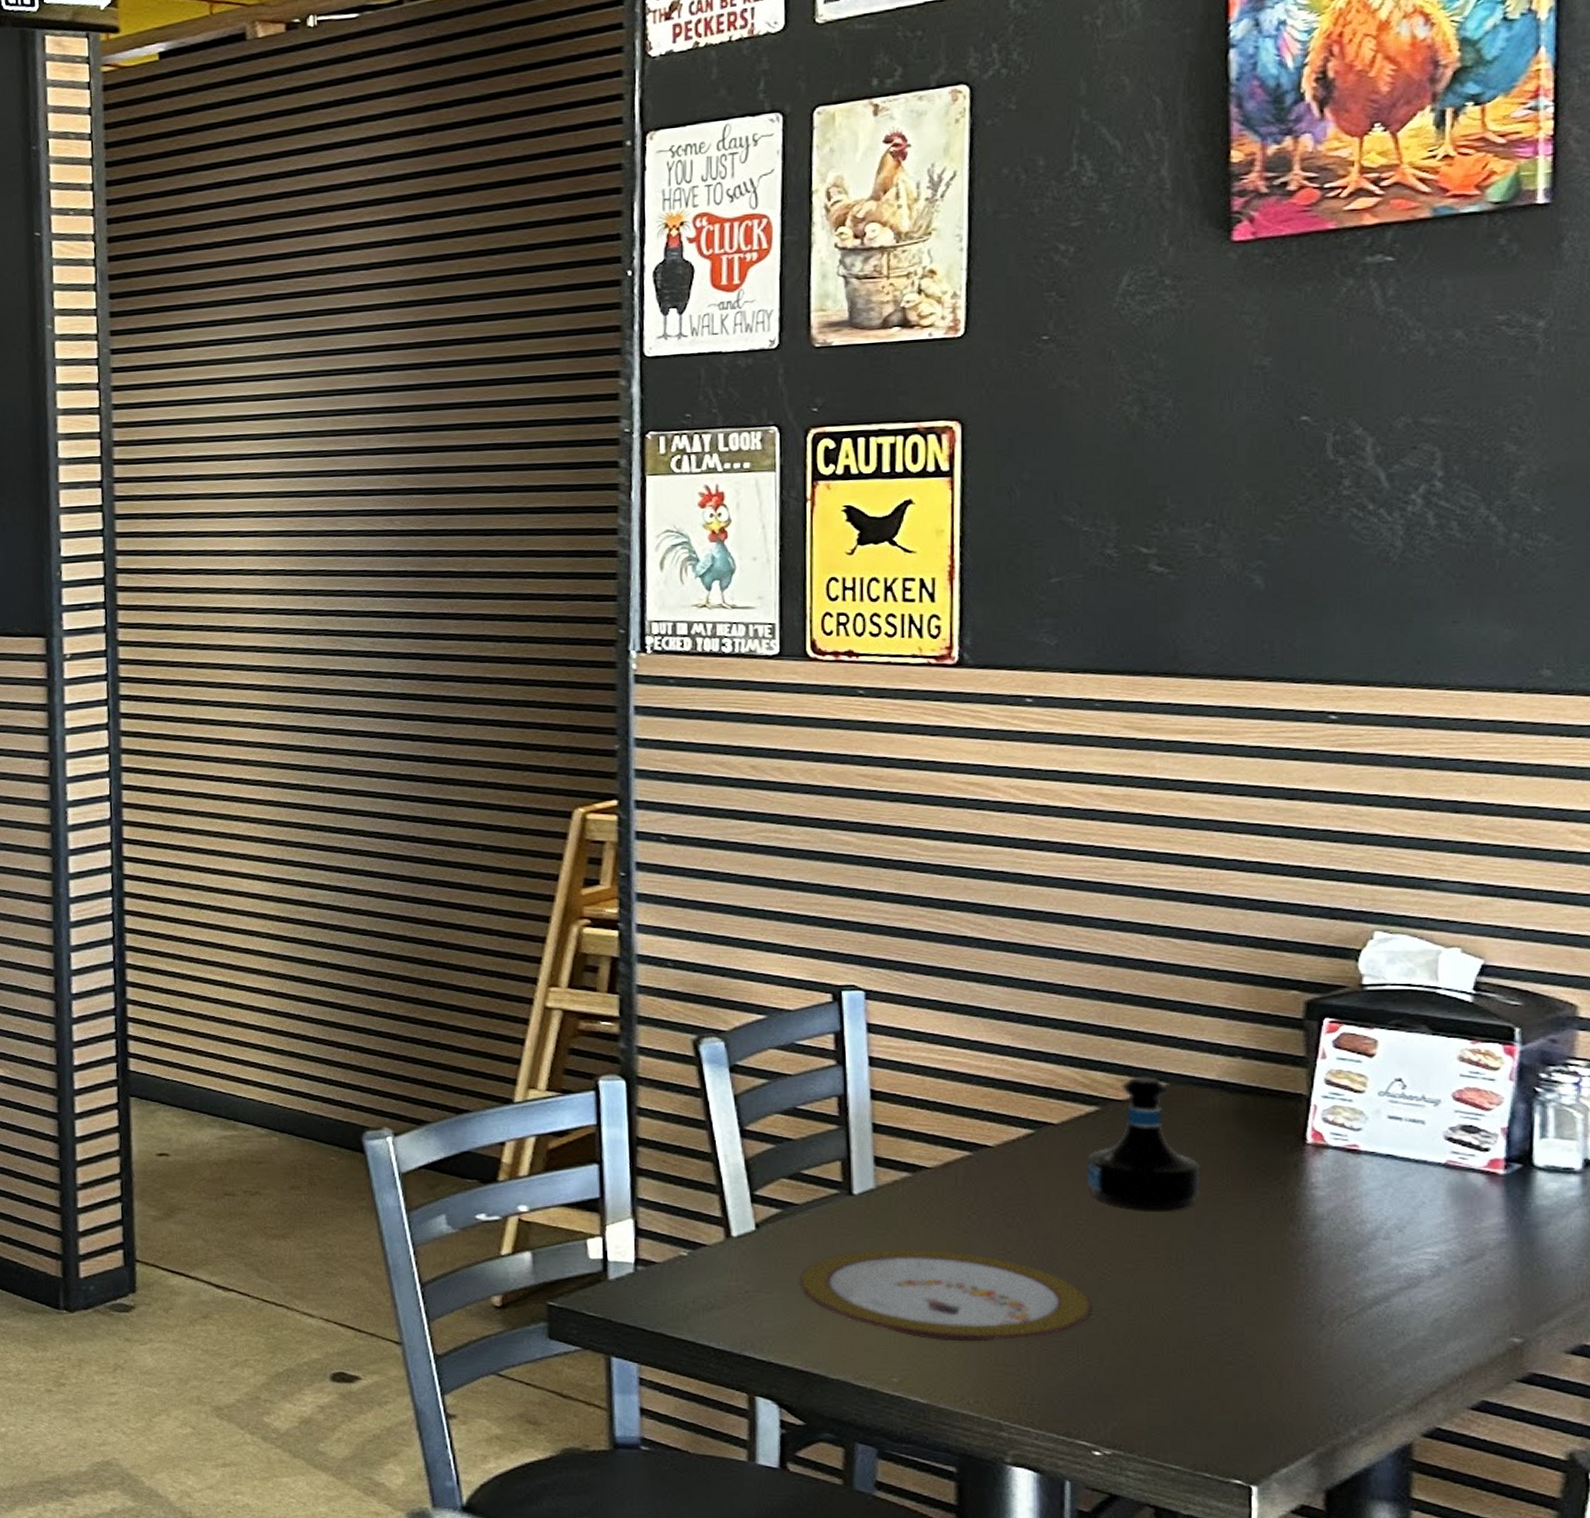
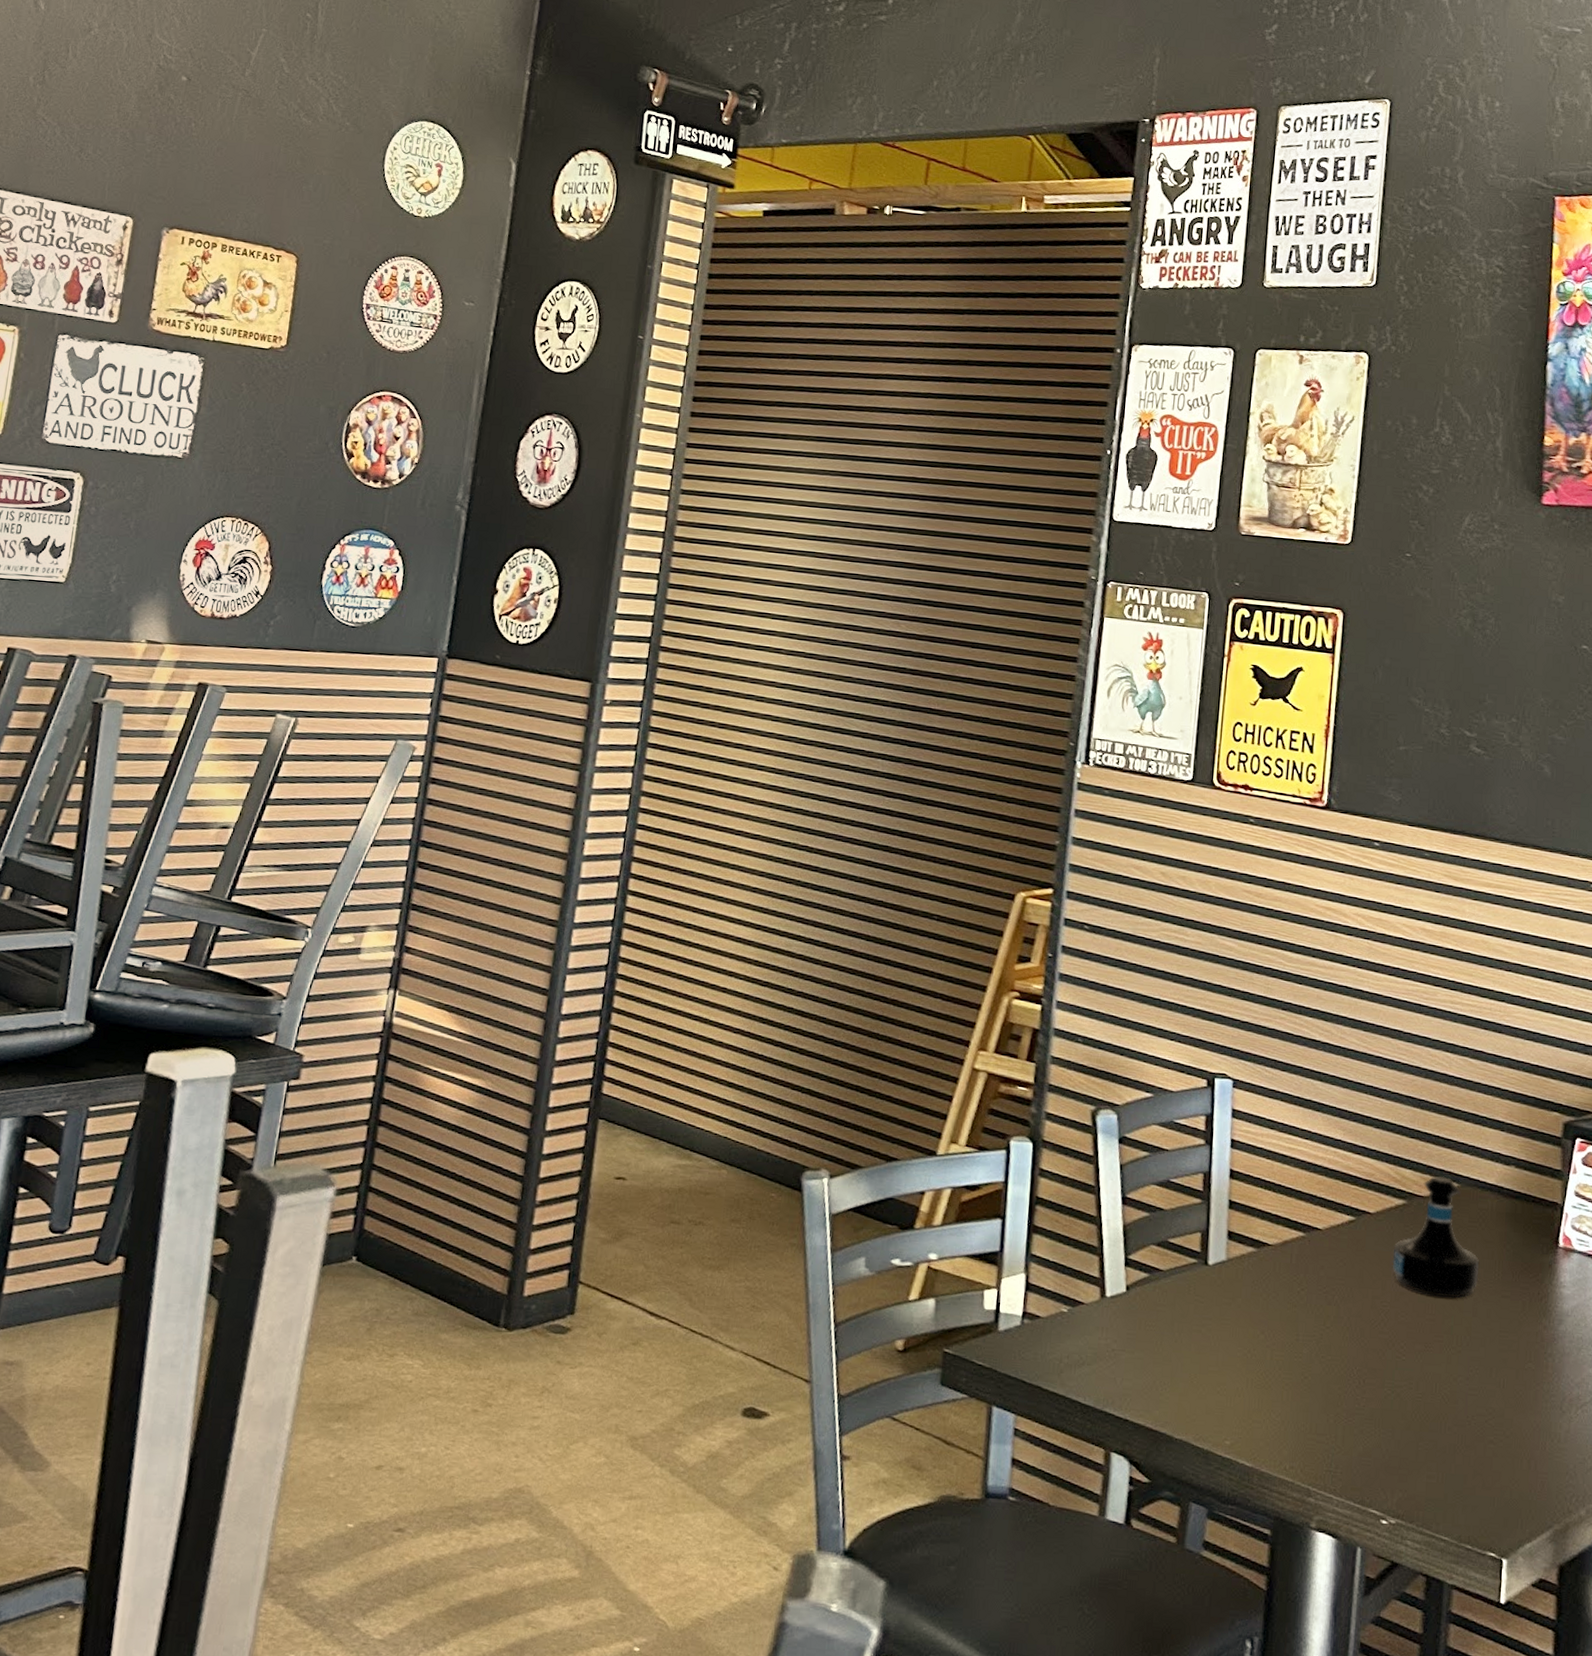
plate: present [798,1249,1093,1342] -> none [1156,1318,1390,1410]

